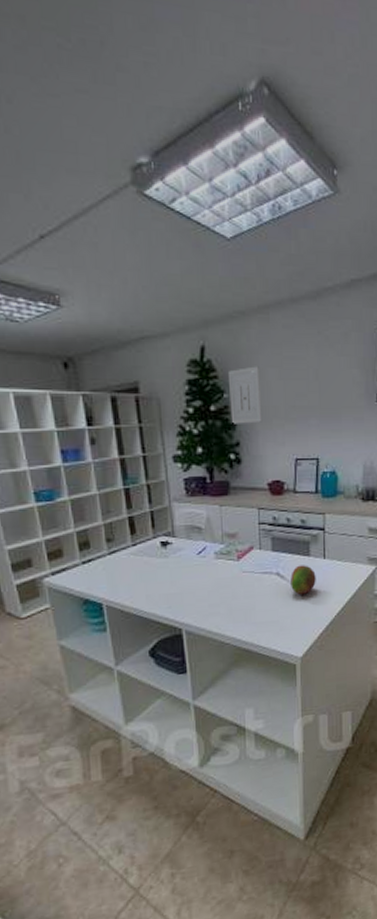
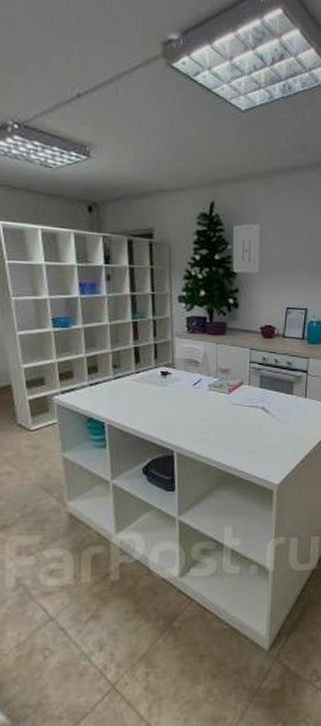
fruit: present [291,565,316,595] -> none [274,402,297,429]

